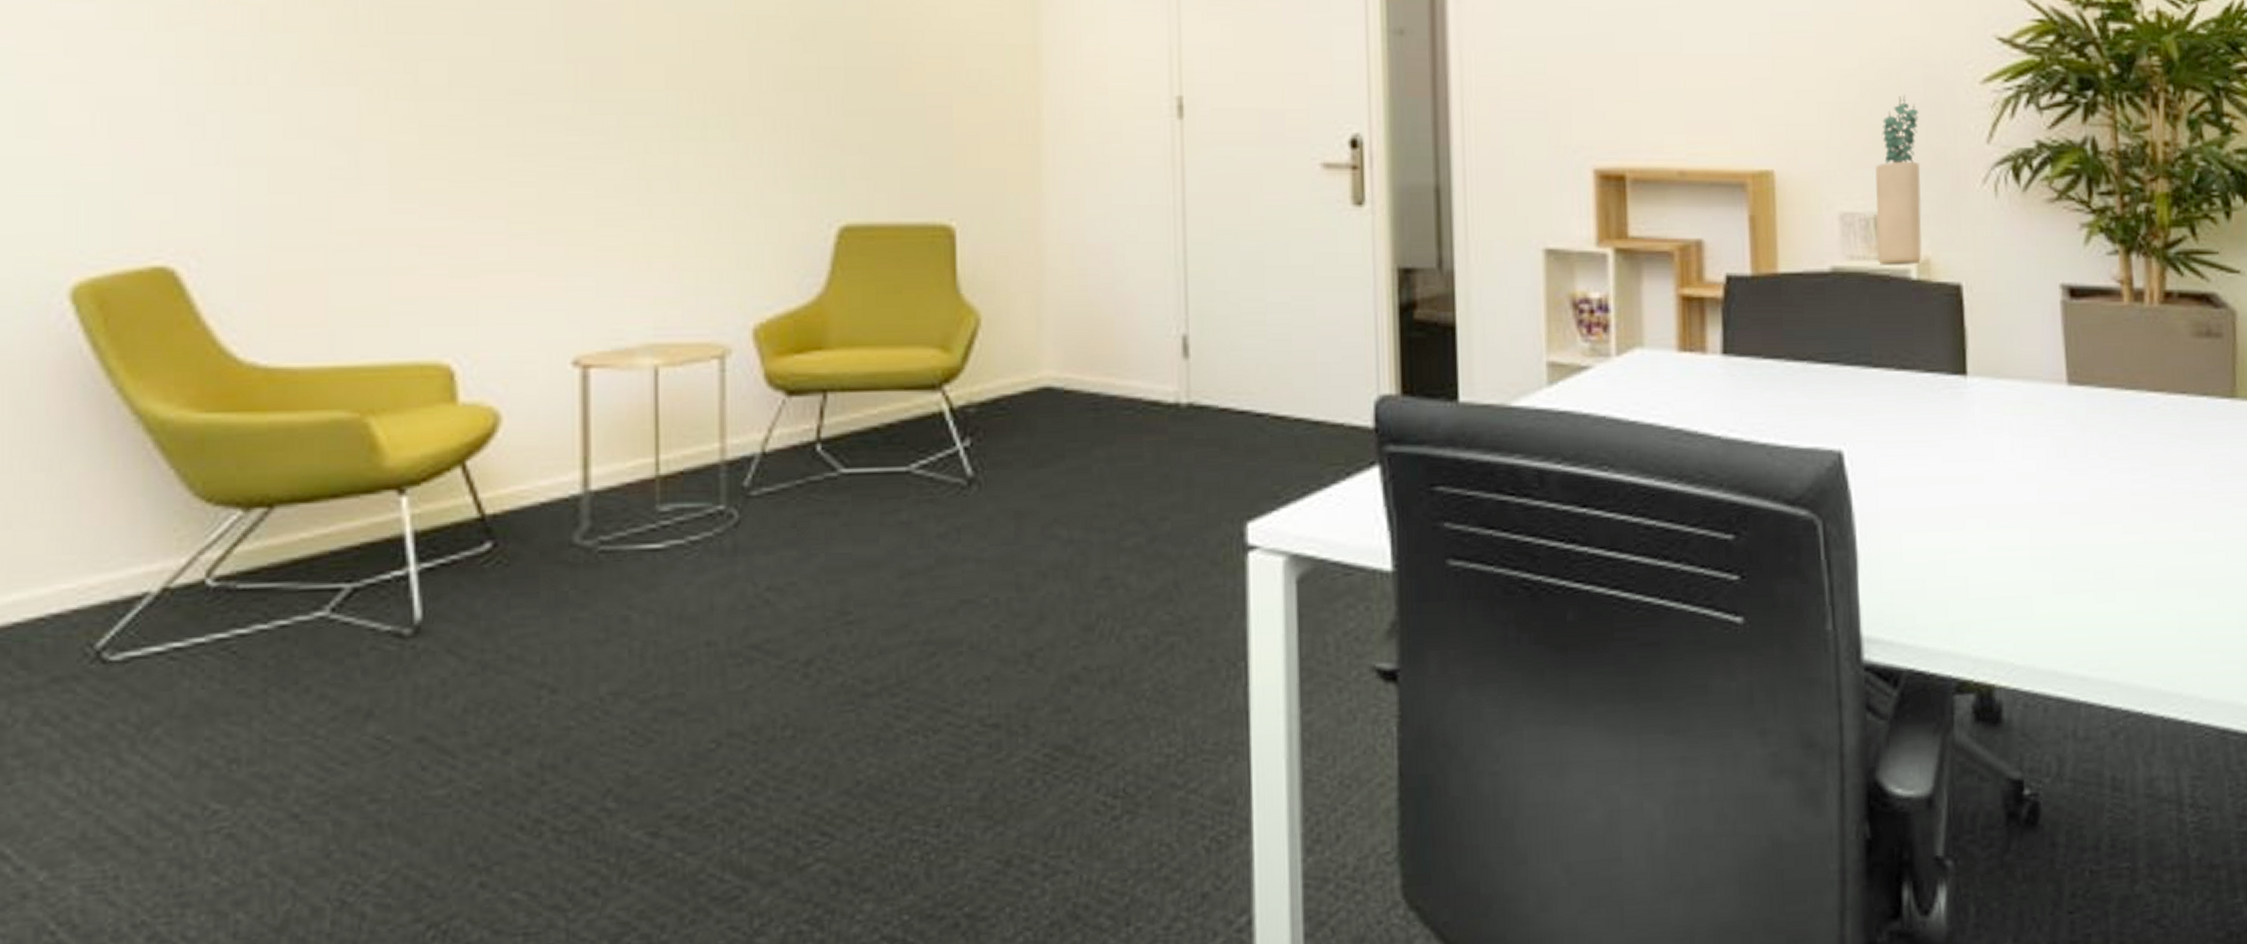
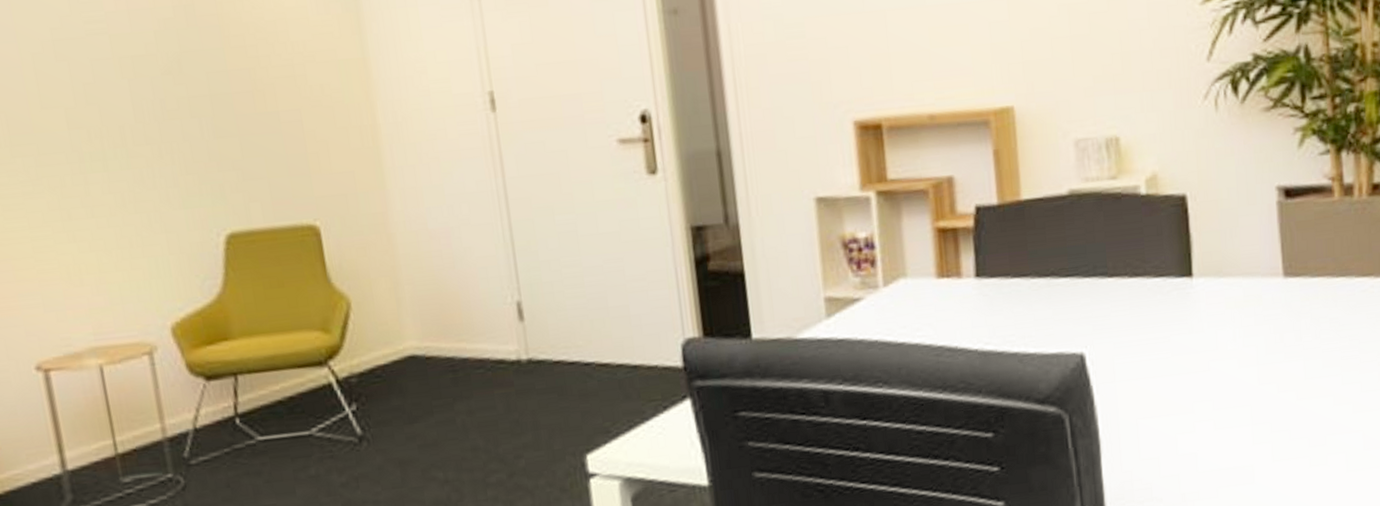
vase: present [1874,94,1923,266] -> none [1104,22,1150,184]

